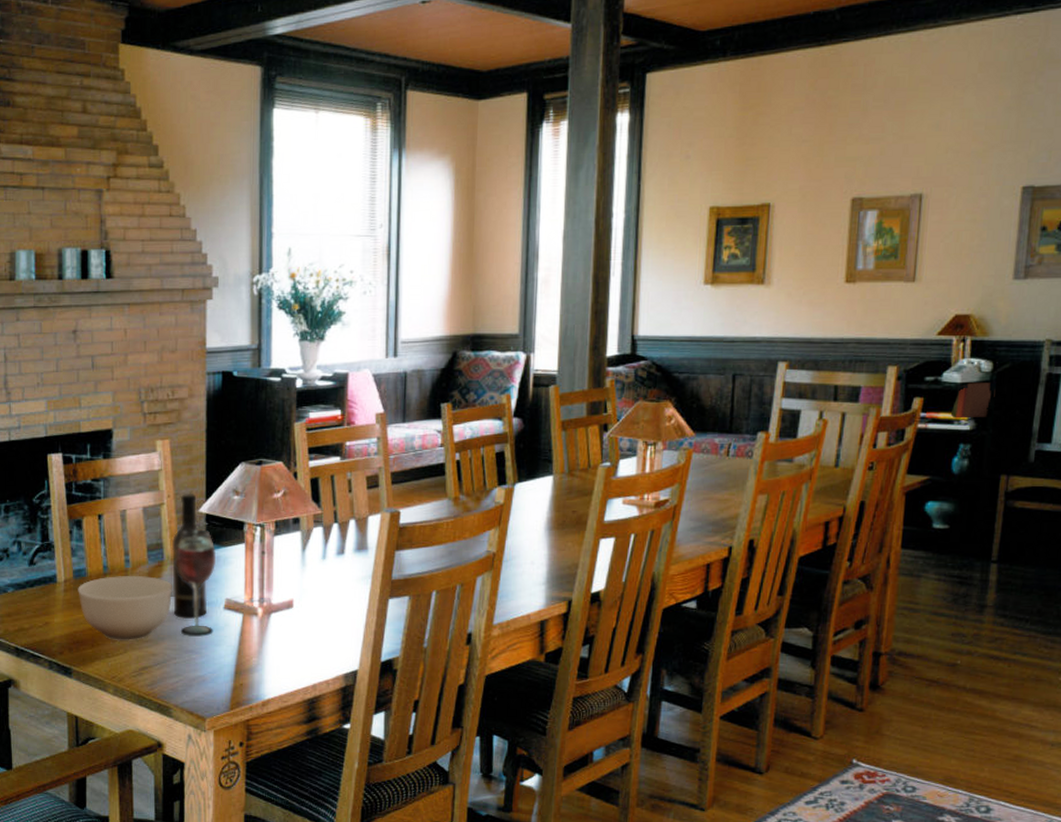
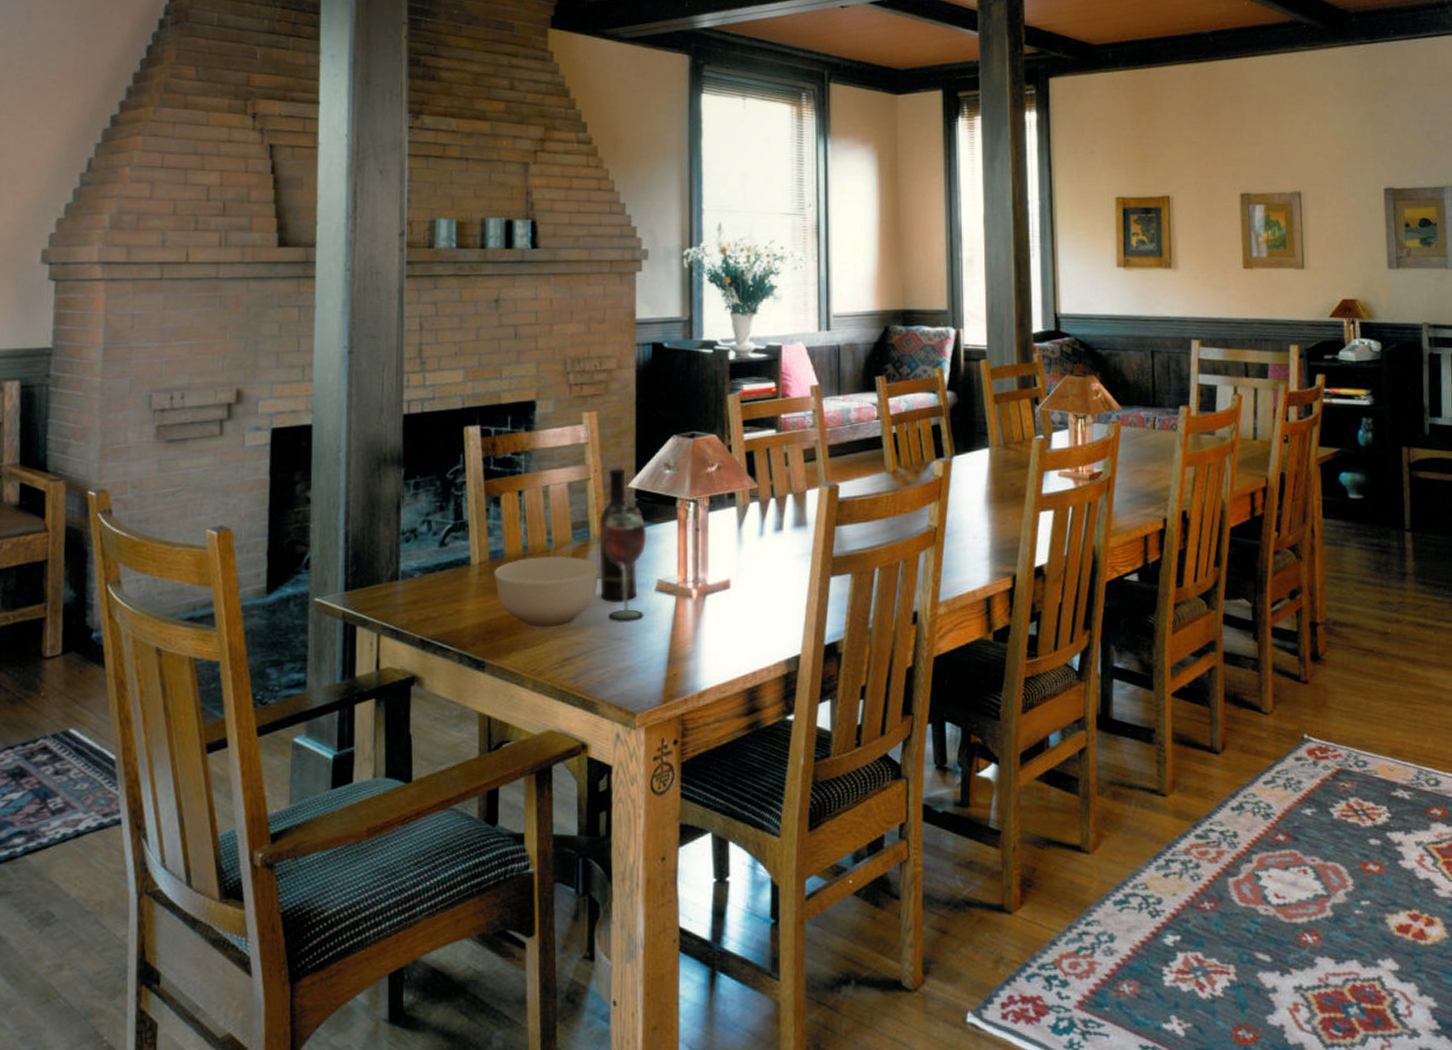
books: present [950,382,996,419] -> none [1350,361,1388,394]

